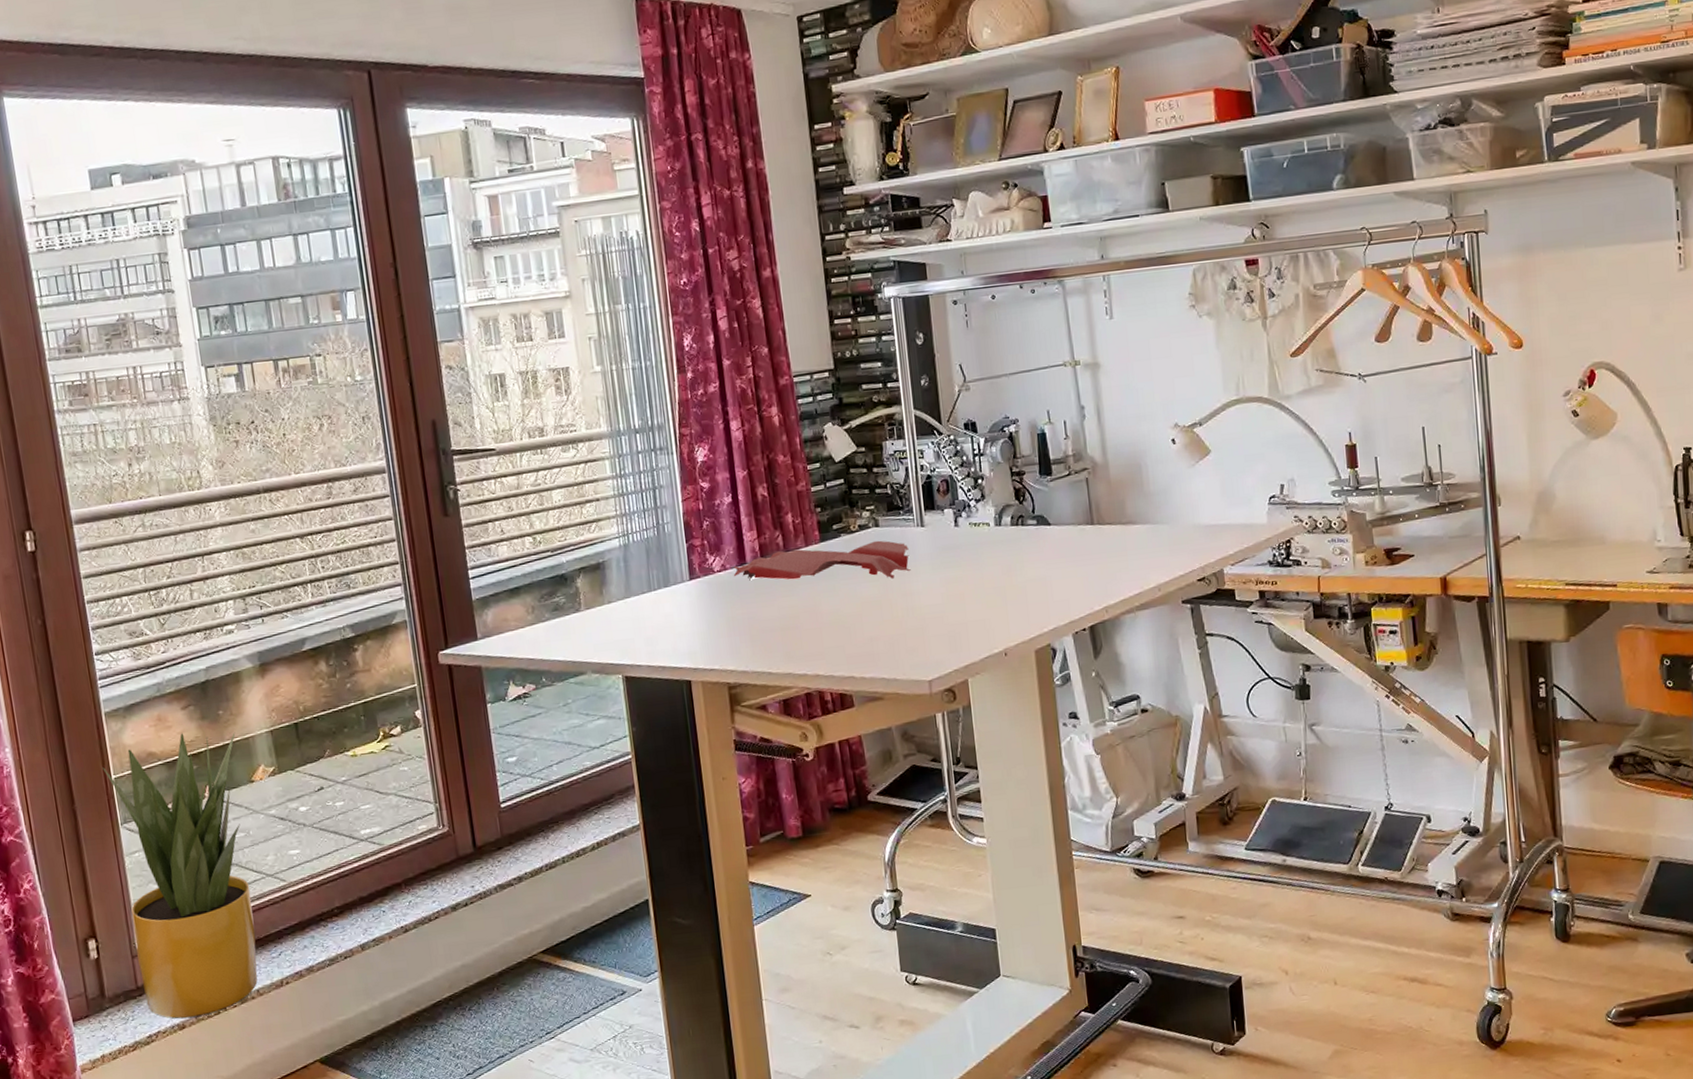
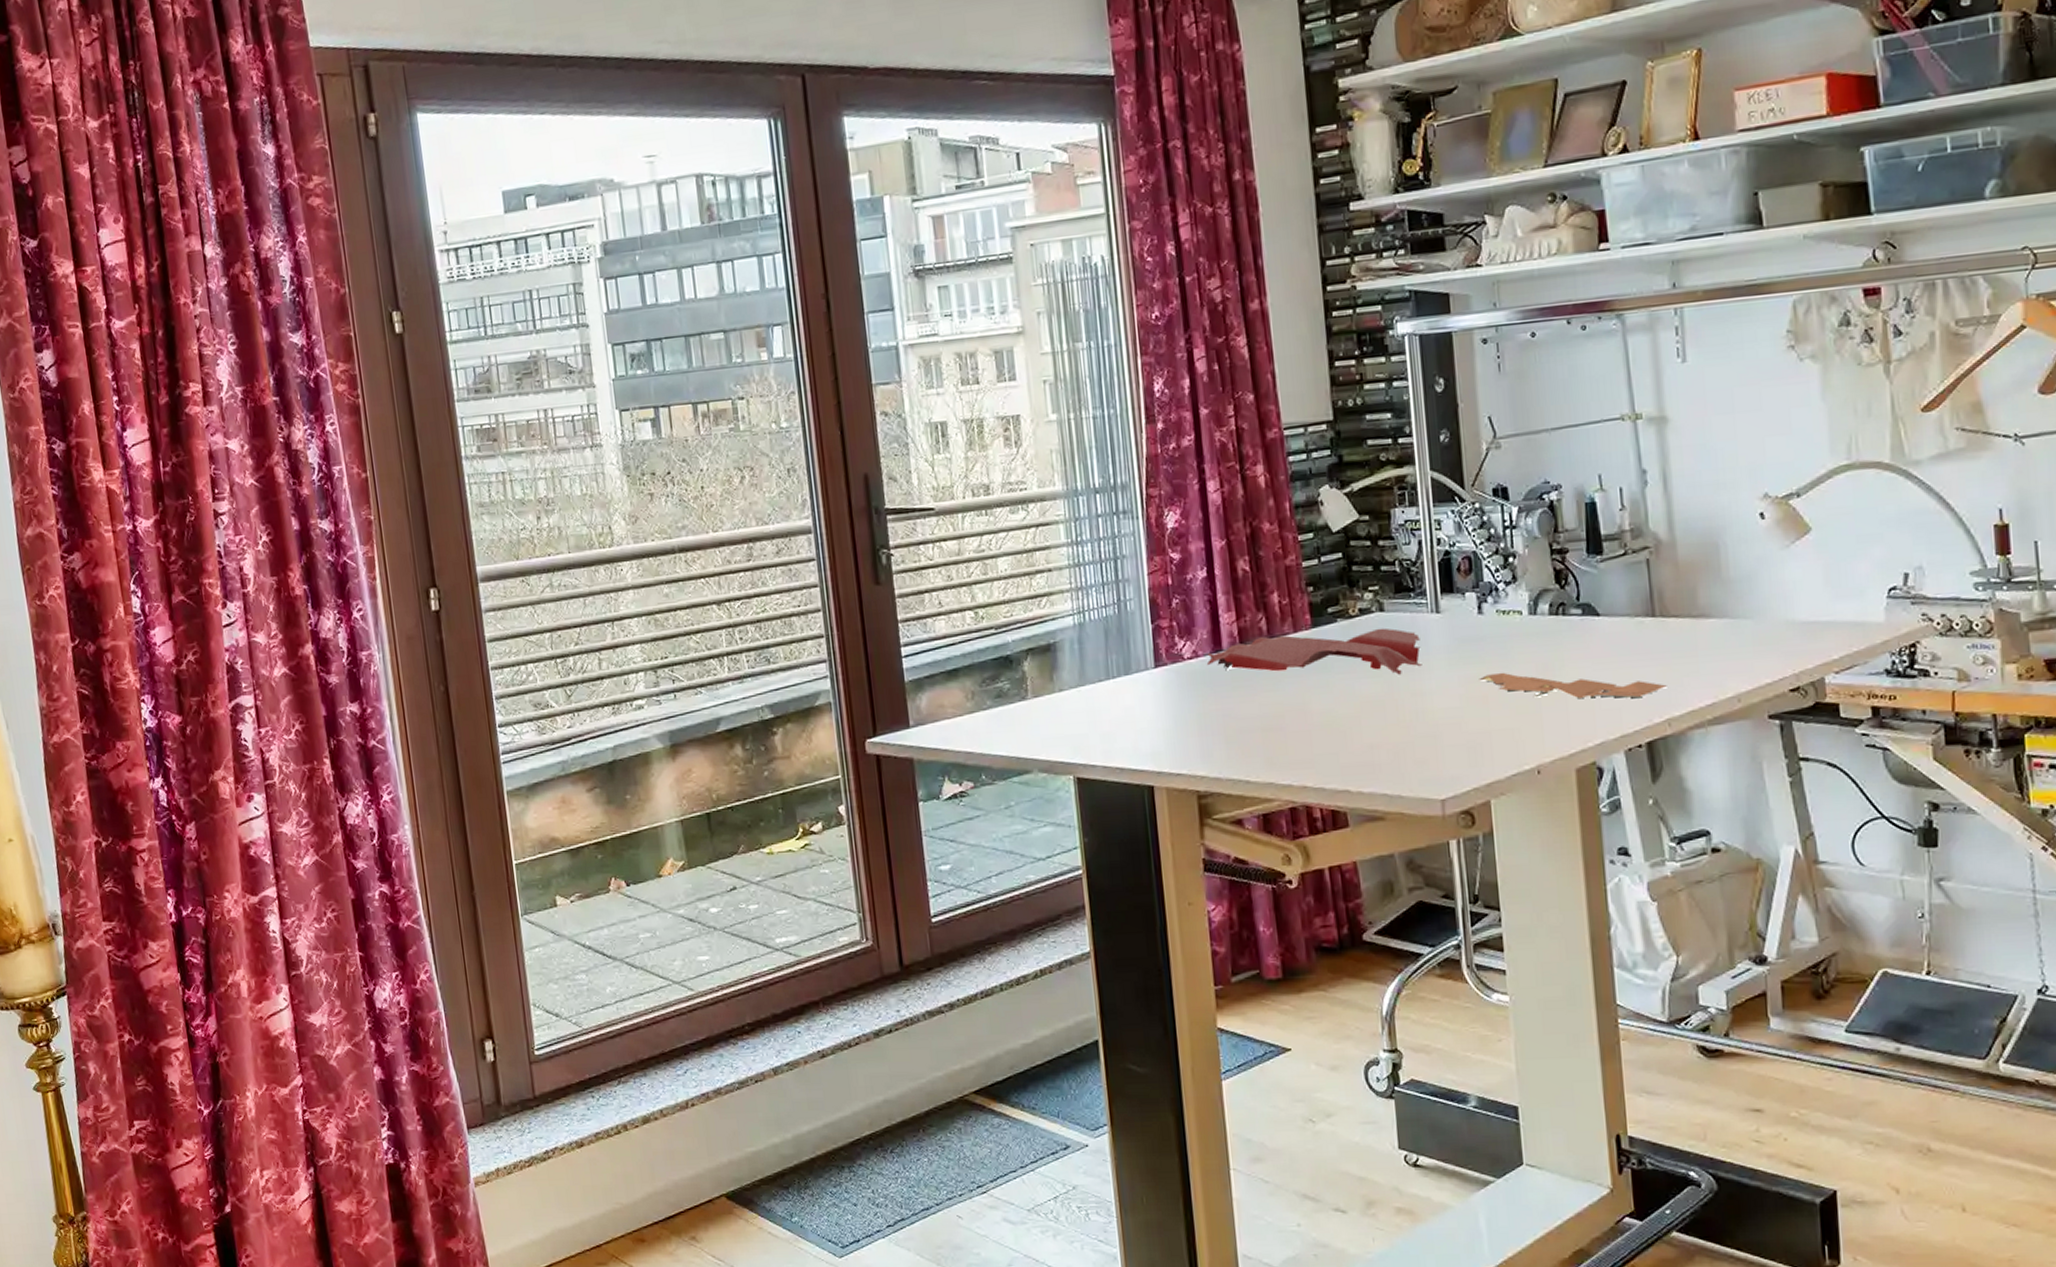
planter: present [102,732,258,1019] -> none [503,818,661,1135]
papers: none [956,573,1104,594] -> present [1479,672,1667,700]

